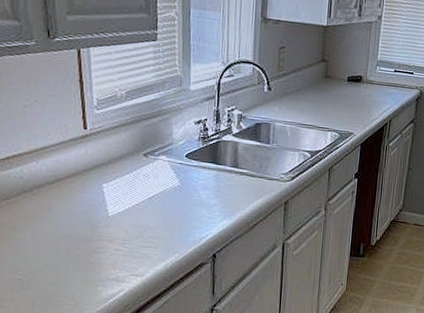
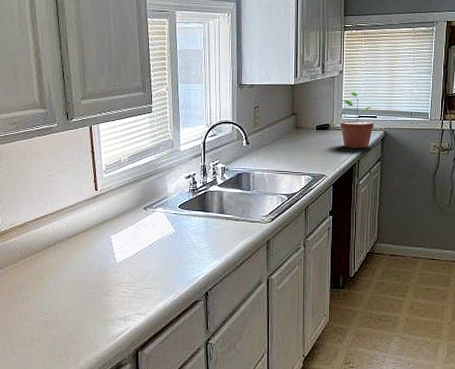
potted plant: none [374,40,410,107] -> present [340,90,374,148]

